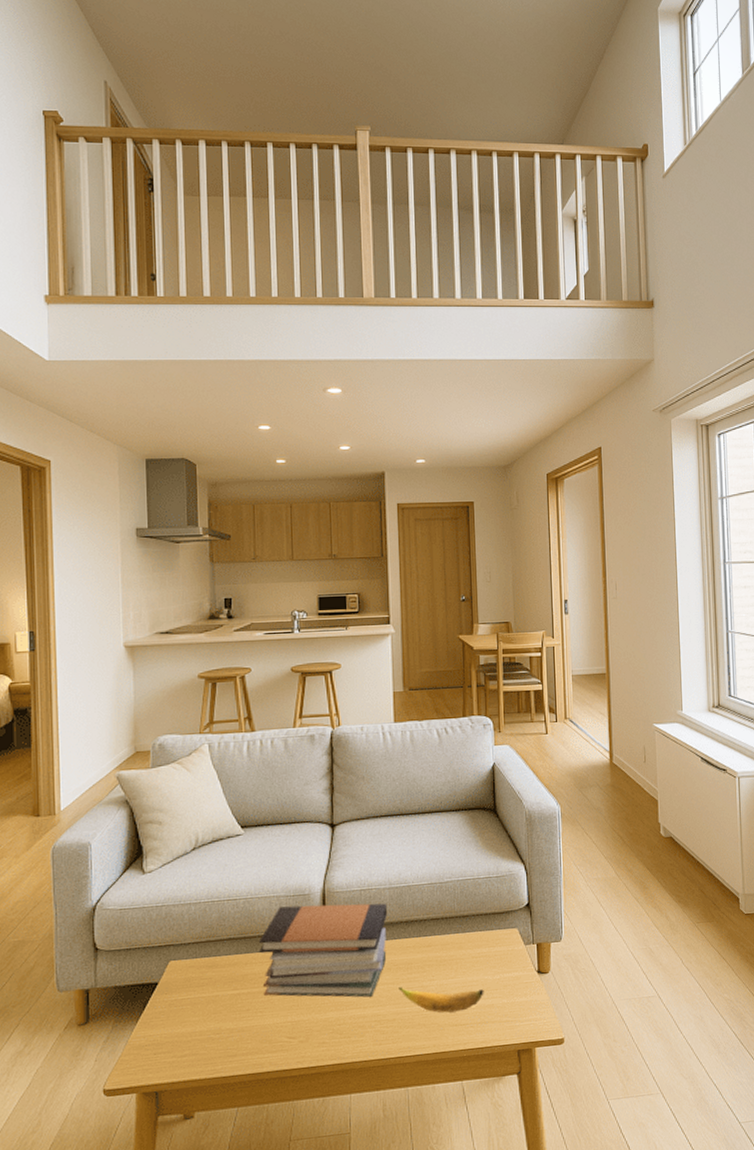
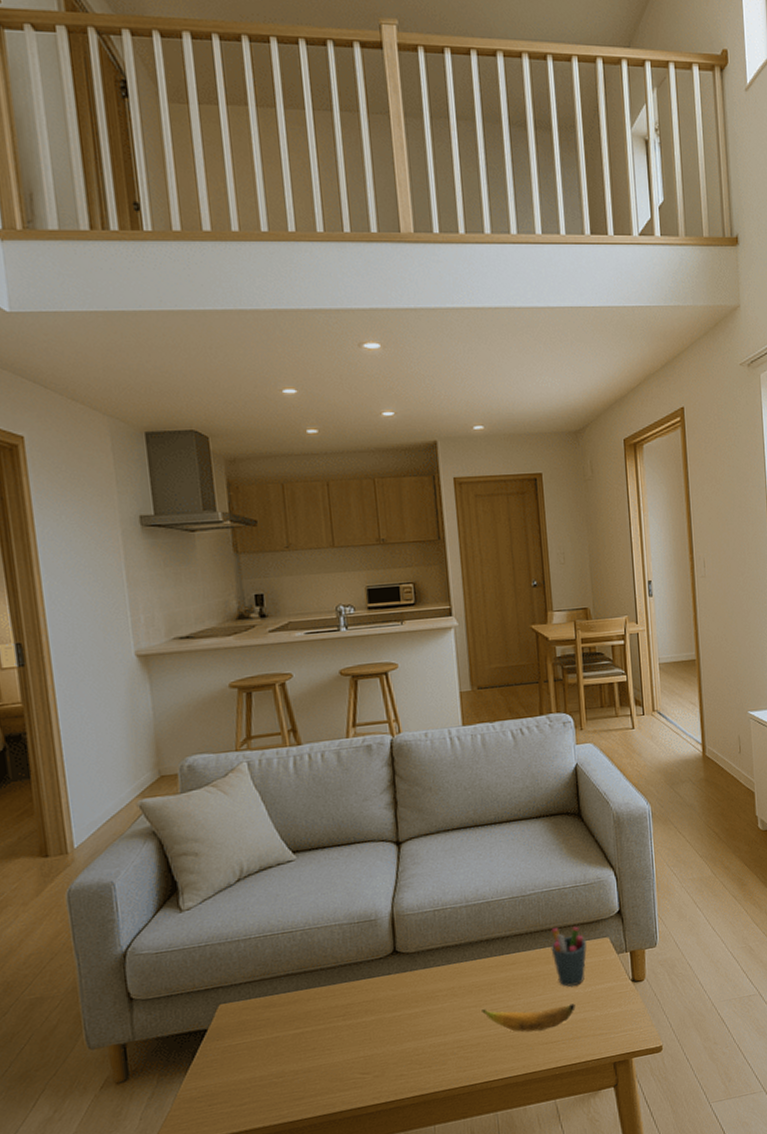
book stack: present [258,903,388,998] -> none [320,922,467,1032]
pen holder: none [464,915,497,974] -> present [551,926,587,988]

